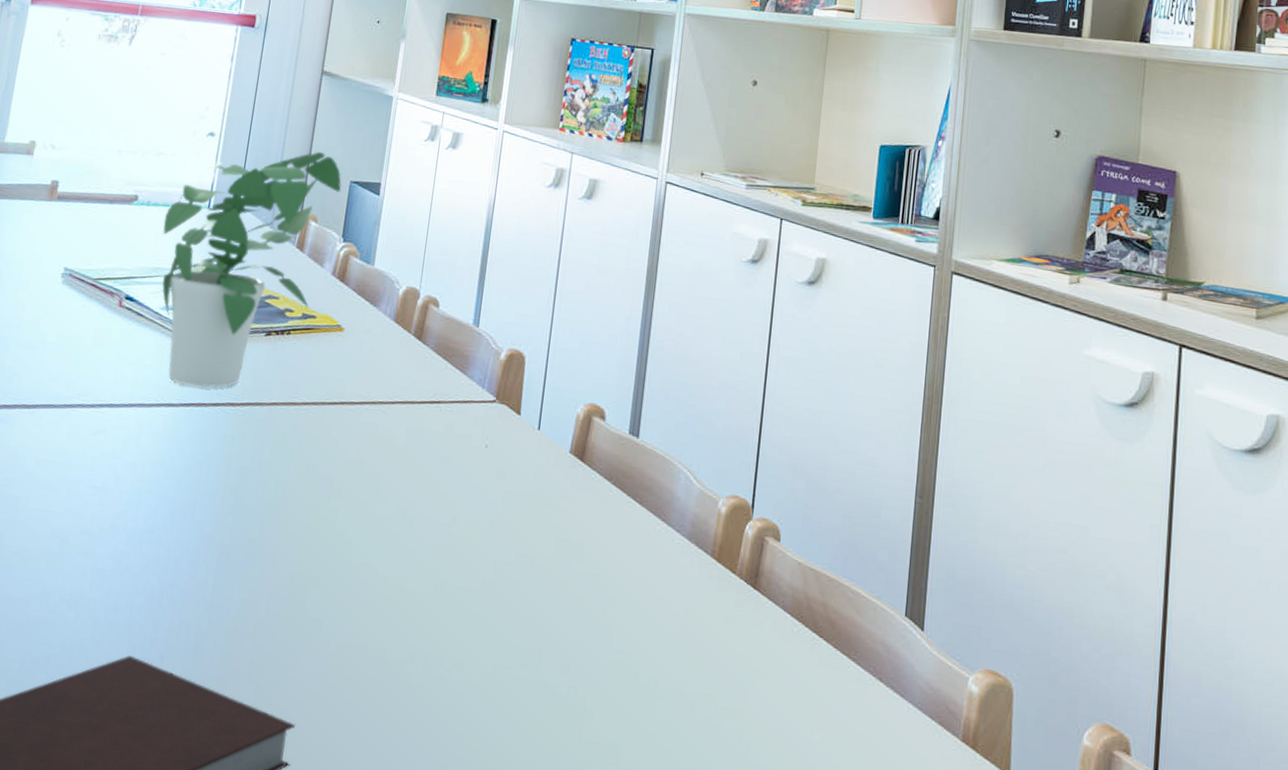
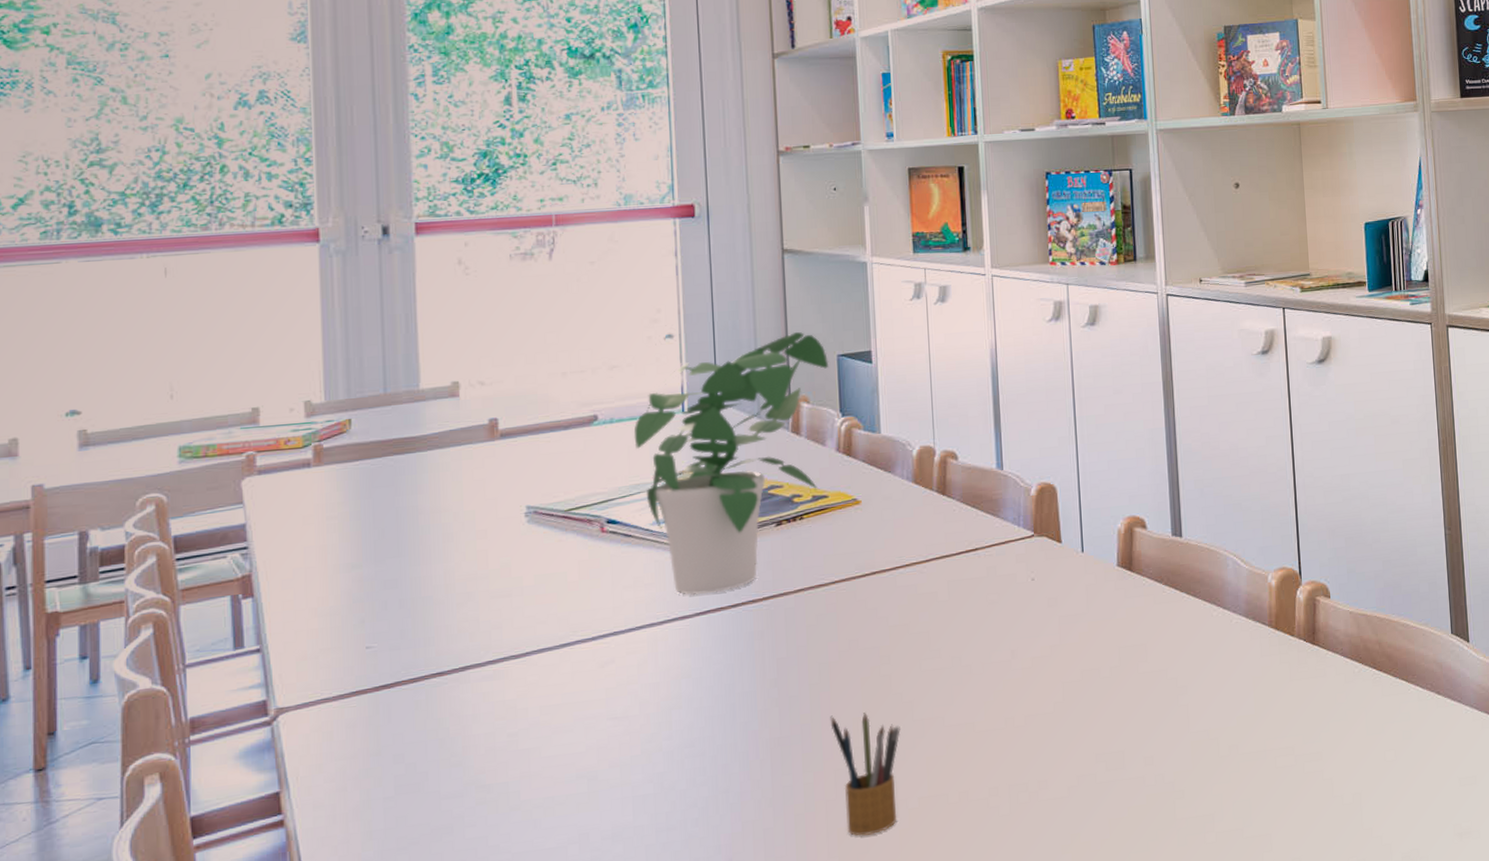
pencil box: none [269,536,337,669] -> present [830,712,901,836]

